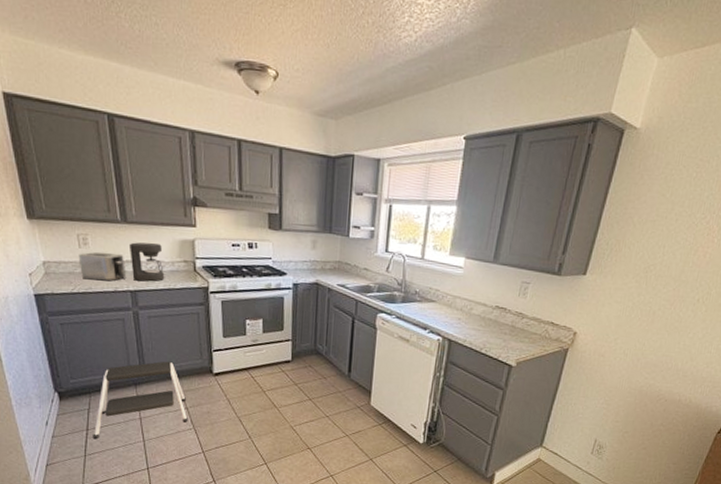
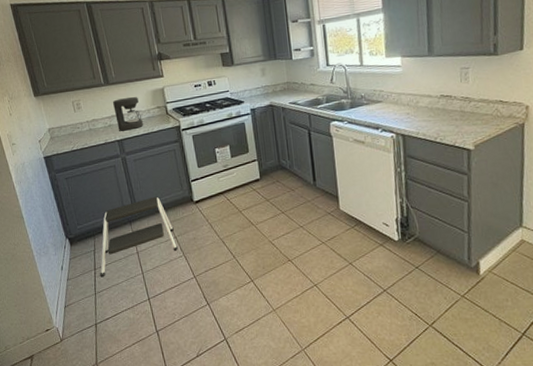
toaster: present [78,251,127,282] -> none [74,111,113,138]

